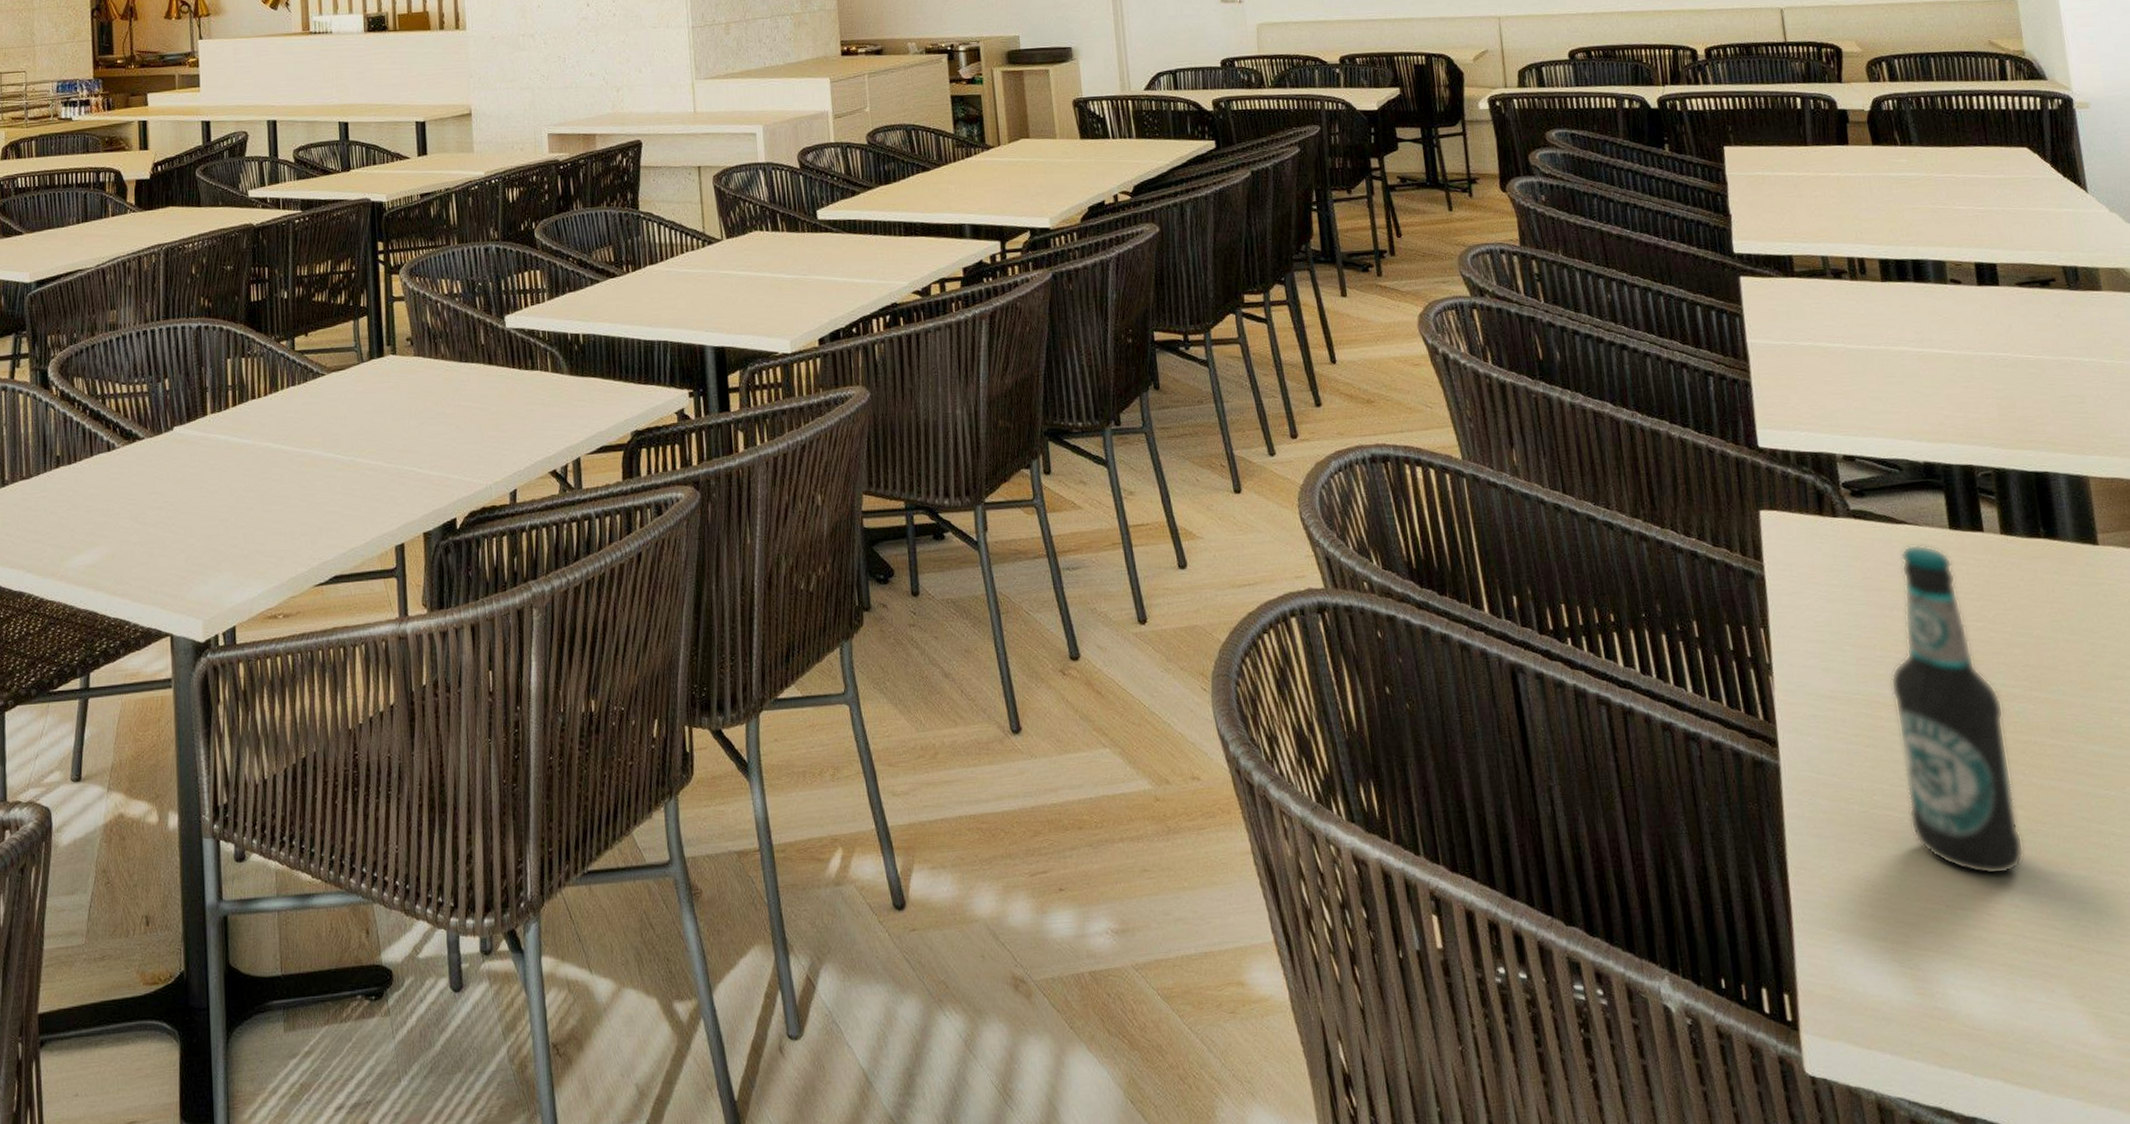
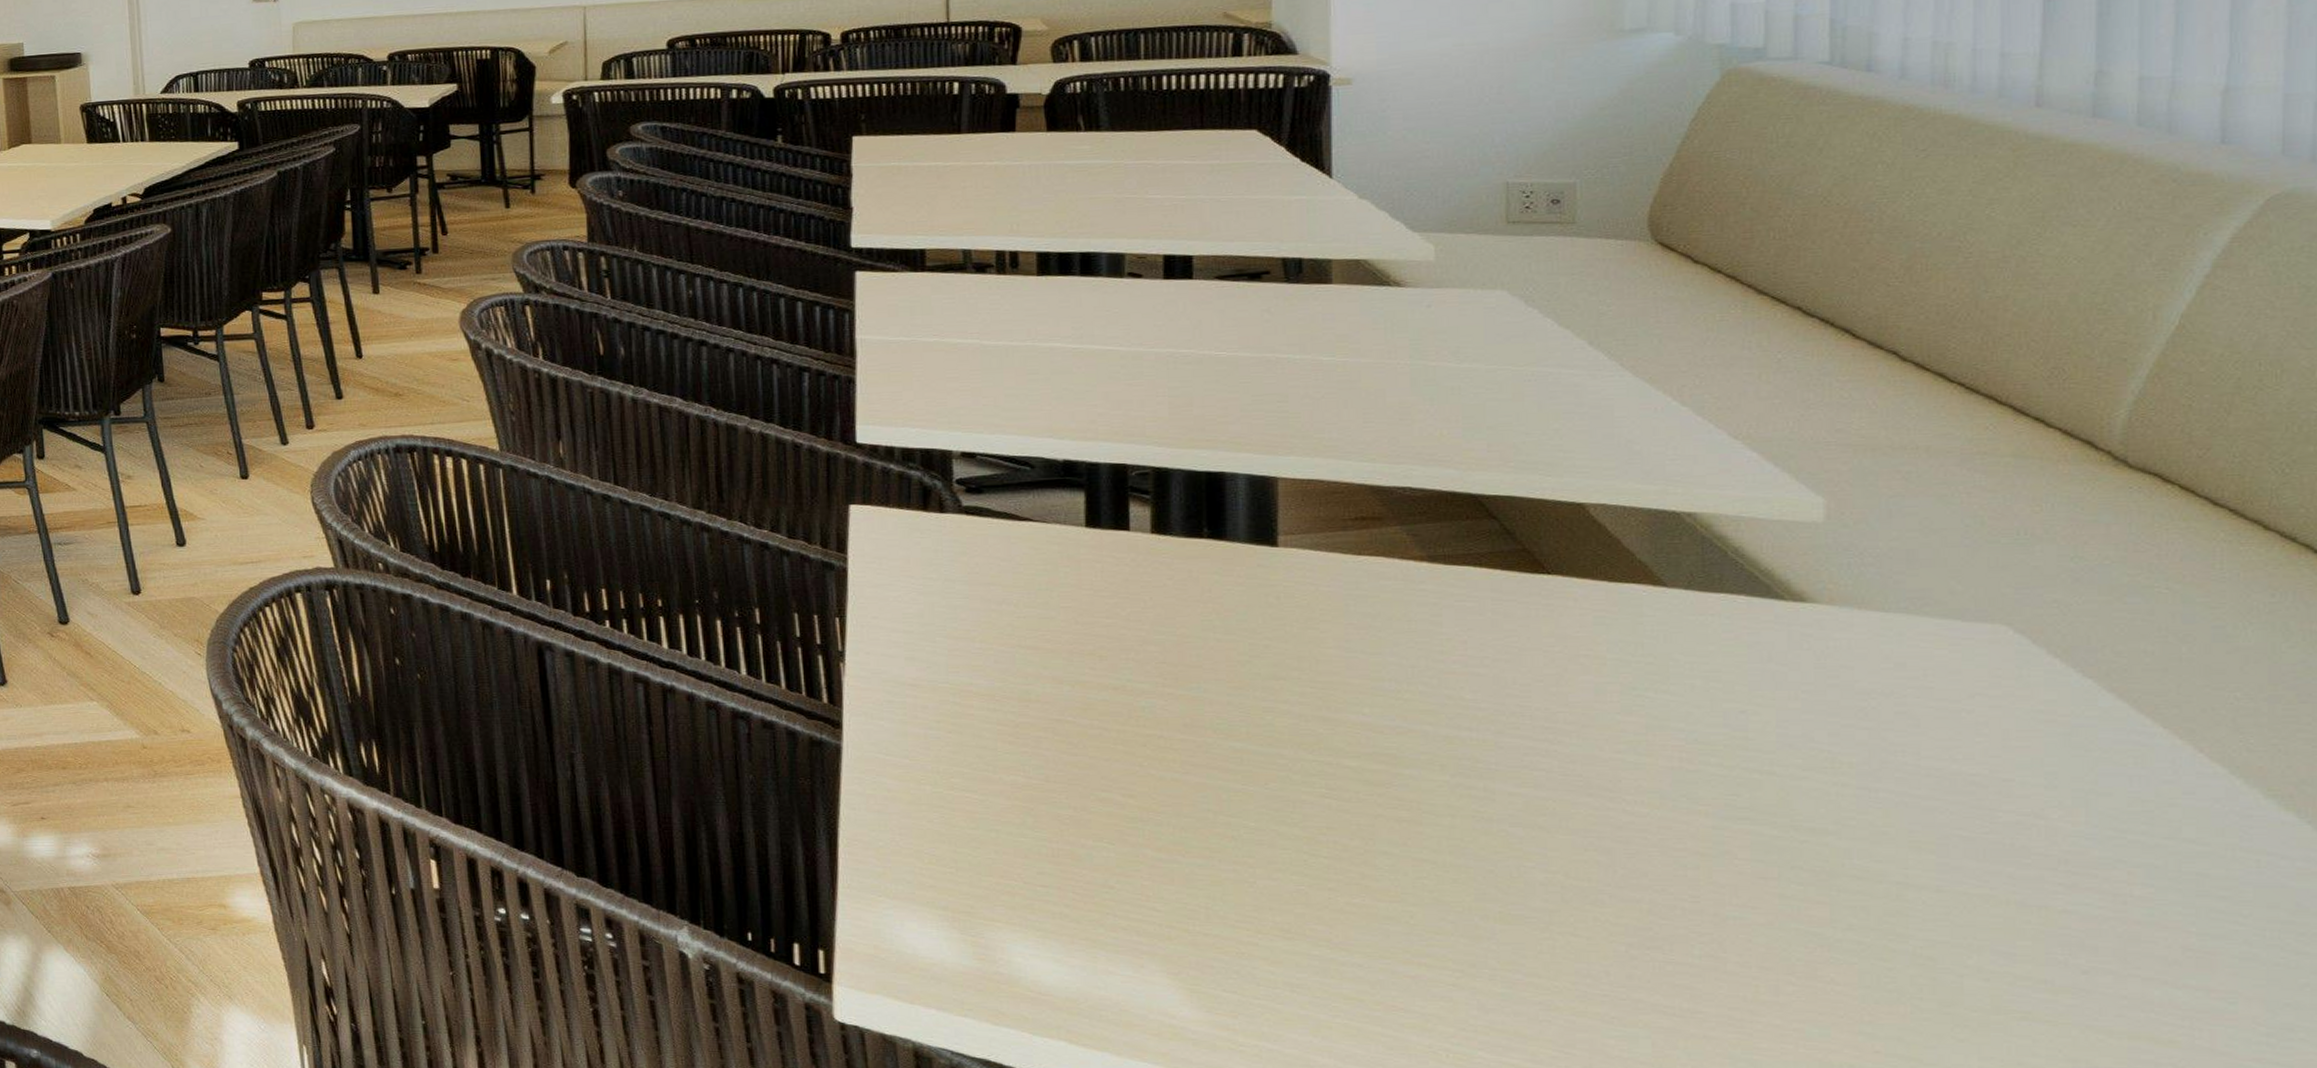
bottle: present [1890,544,2024,875] -> none [988,541,1129,858]

